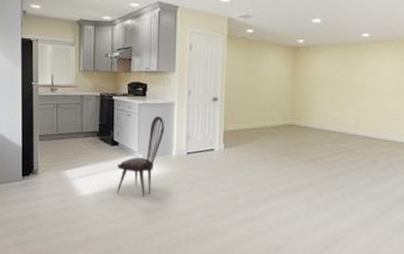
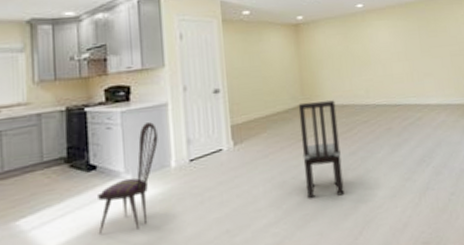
dining chair: none [282,122,323,211] -> present [298,100,345,200]

